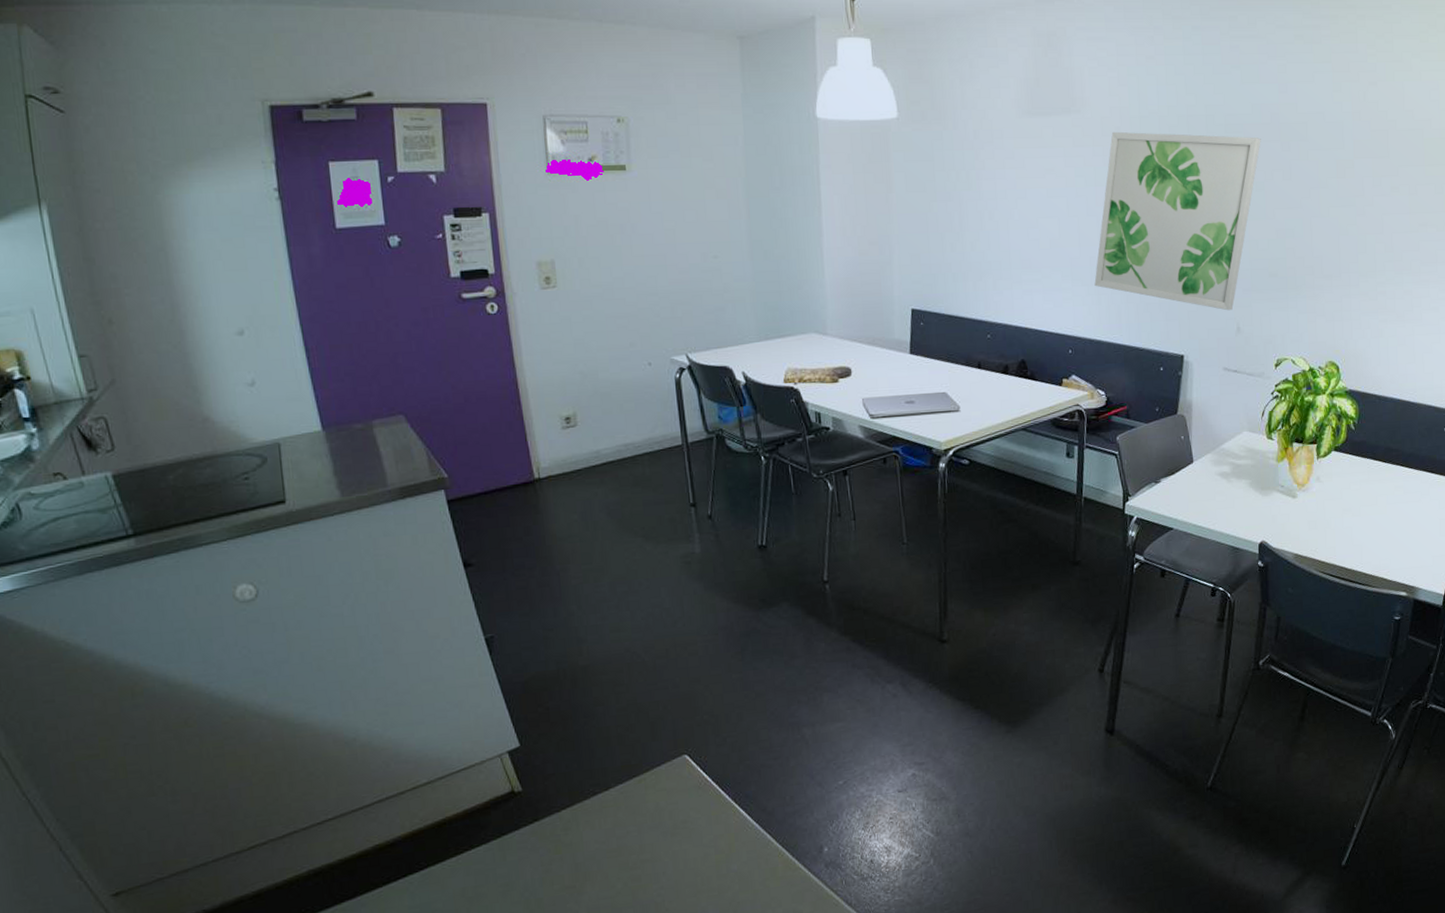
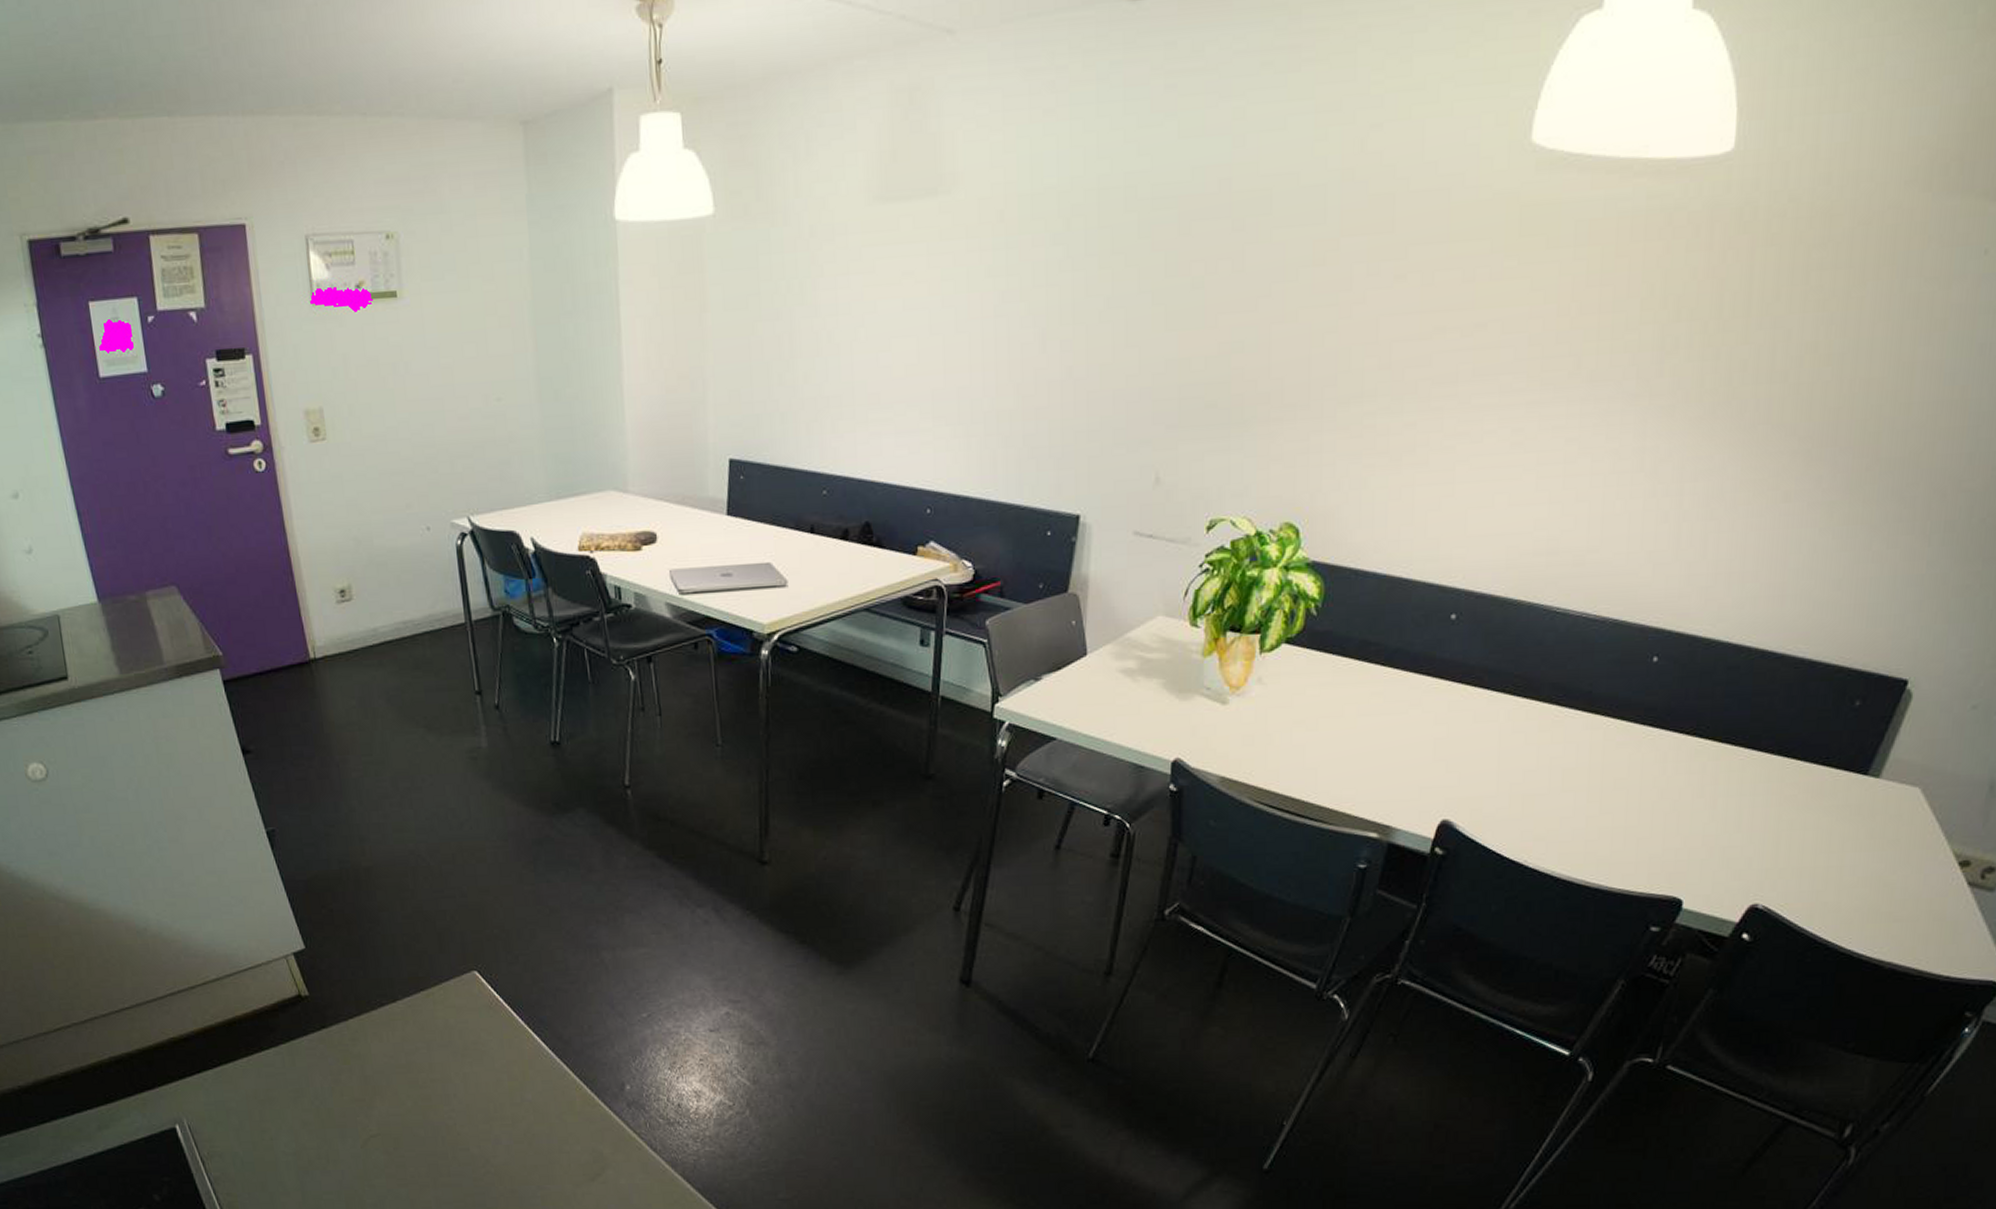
wall art: present [1094,131,1261,311] -> none [963,213,1203,456]

